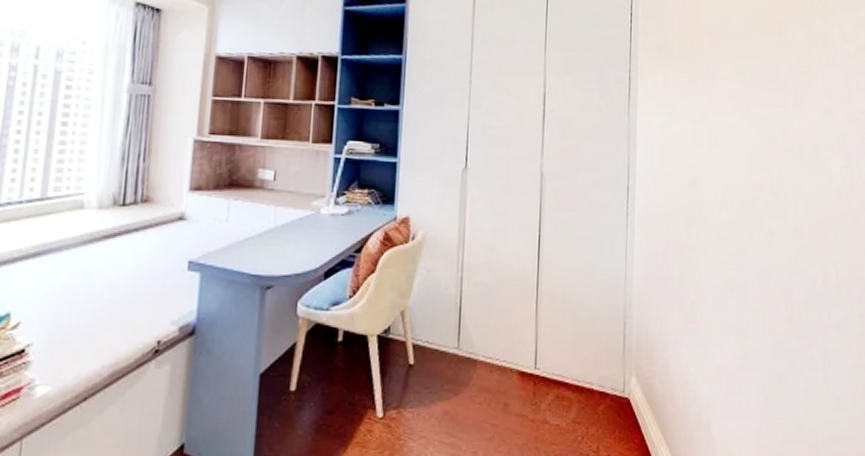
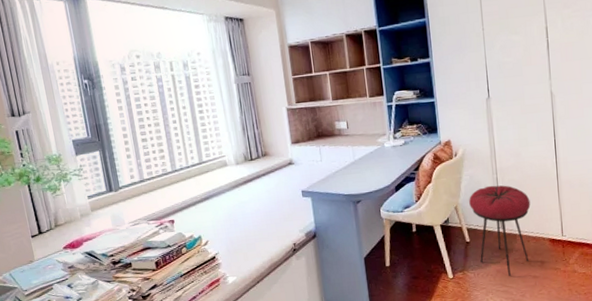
stool: none [421,286,500,421] -> present [469,185,531,276]

